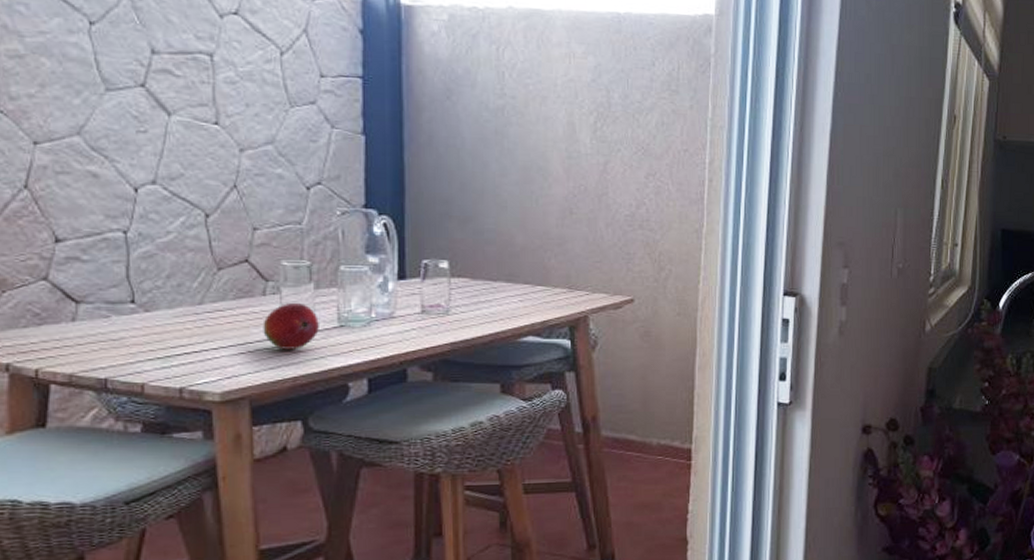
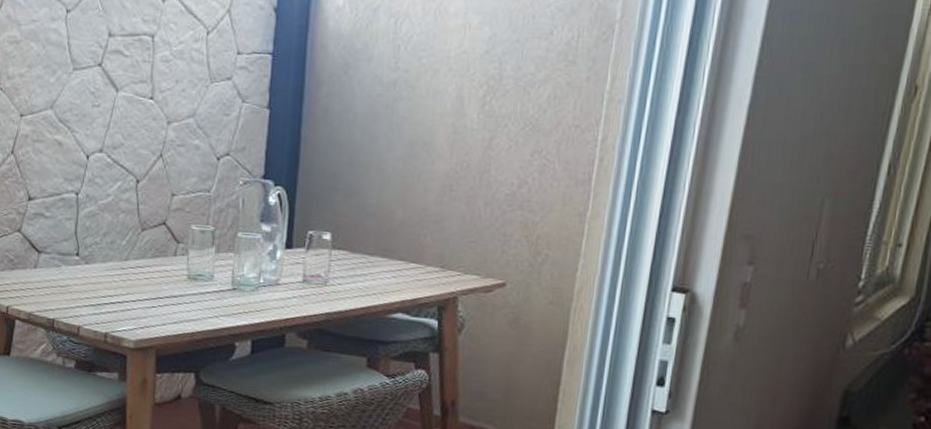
fruit: present [263,302,319,350] -> none [171,263,216,307]

